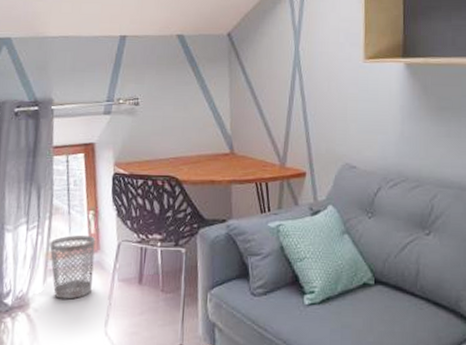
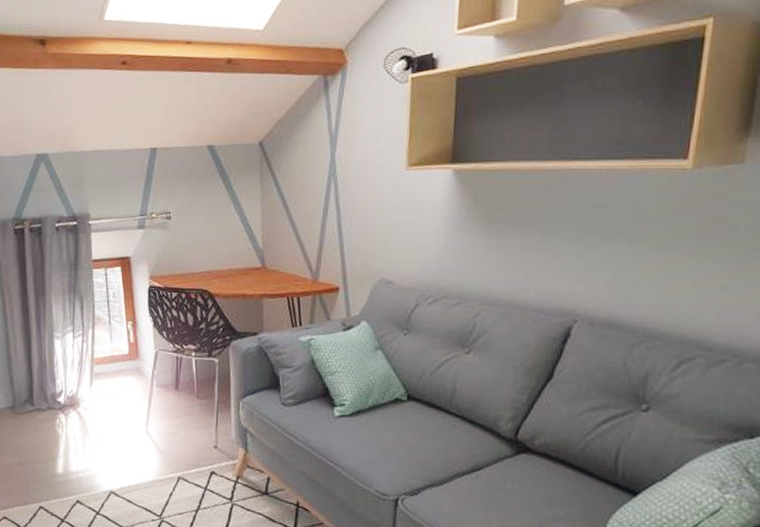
wastebasket: present [49,234,96,300] -> none [94,343,135,401]

